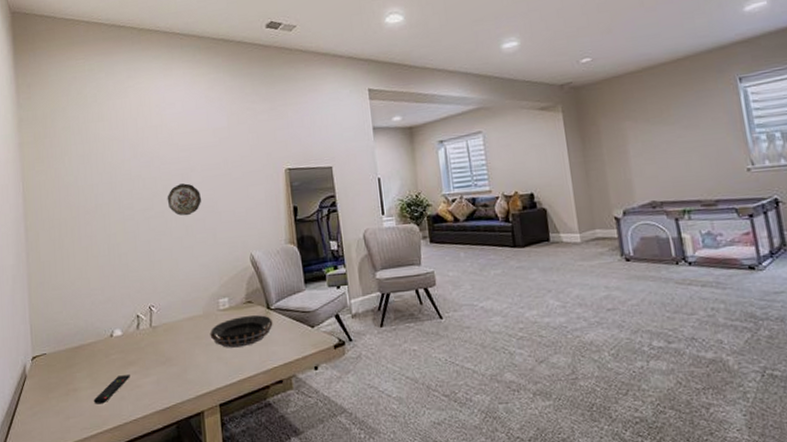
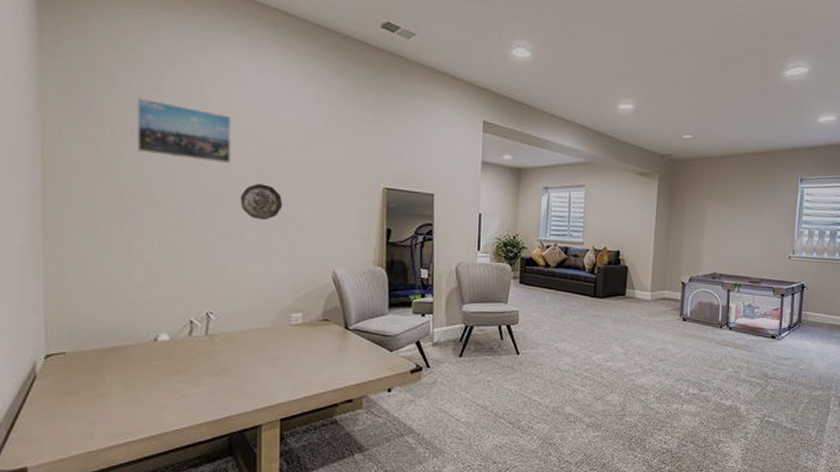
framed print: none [85,128,157,174] -> present [137,97,232,164]
remote control: present [93,375,130,404] -> none [126,383,176,411]
decorative bowl: present [210,315,273,348] -> none [277,334,349,364]

